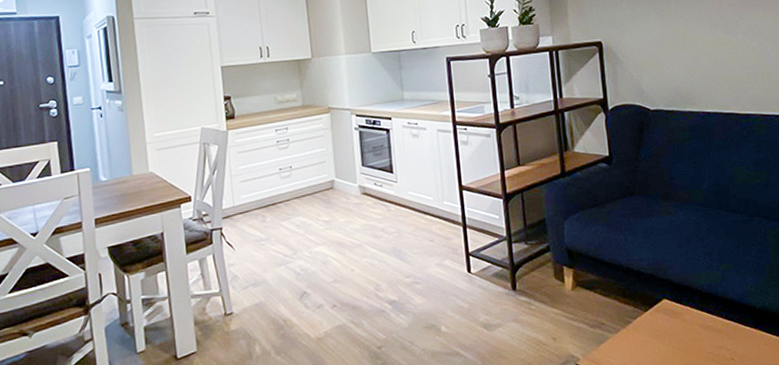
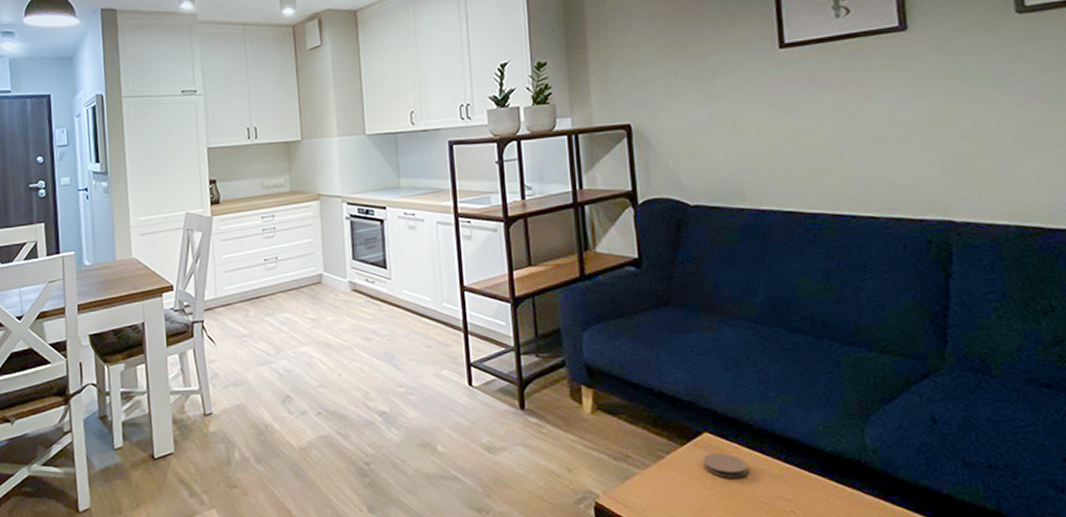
coaster: none [662,315,697,336] -> present [702,453,748,478]

